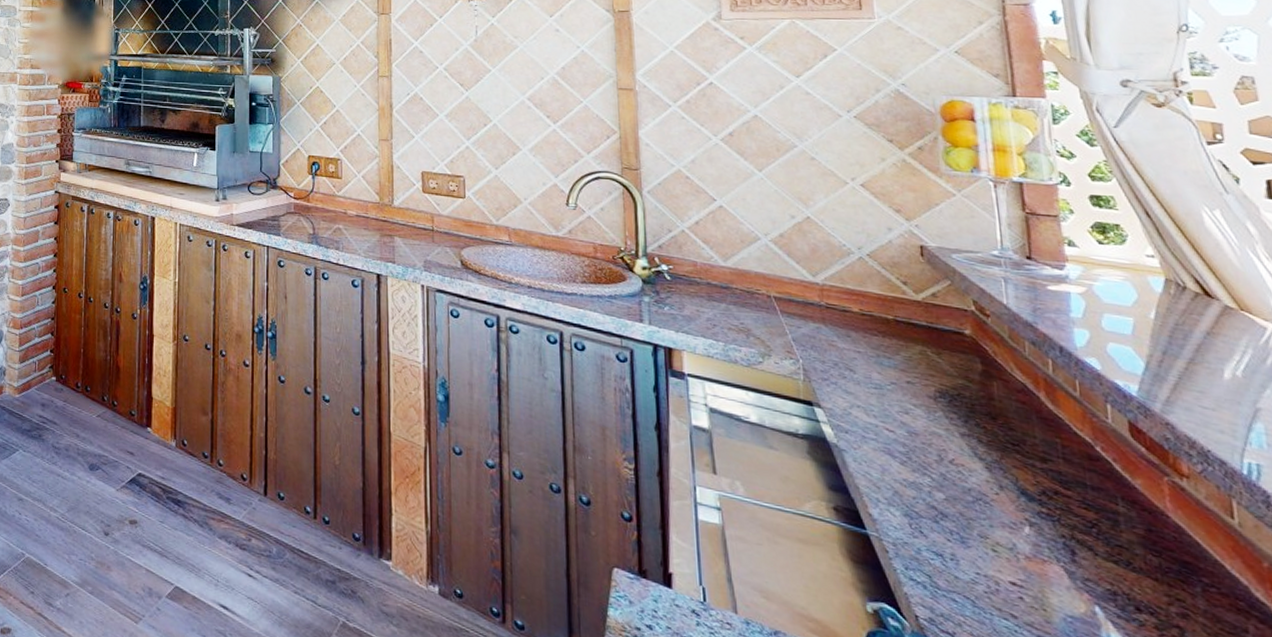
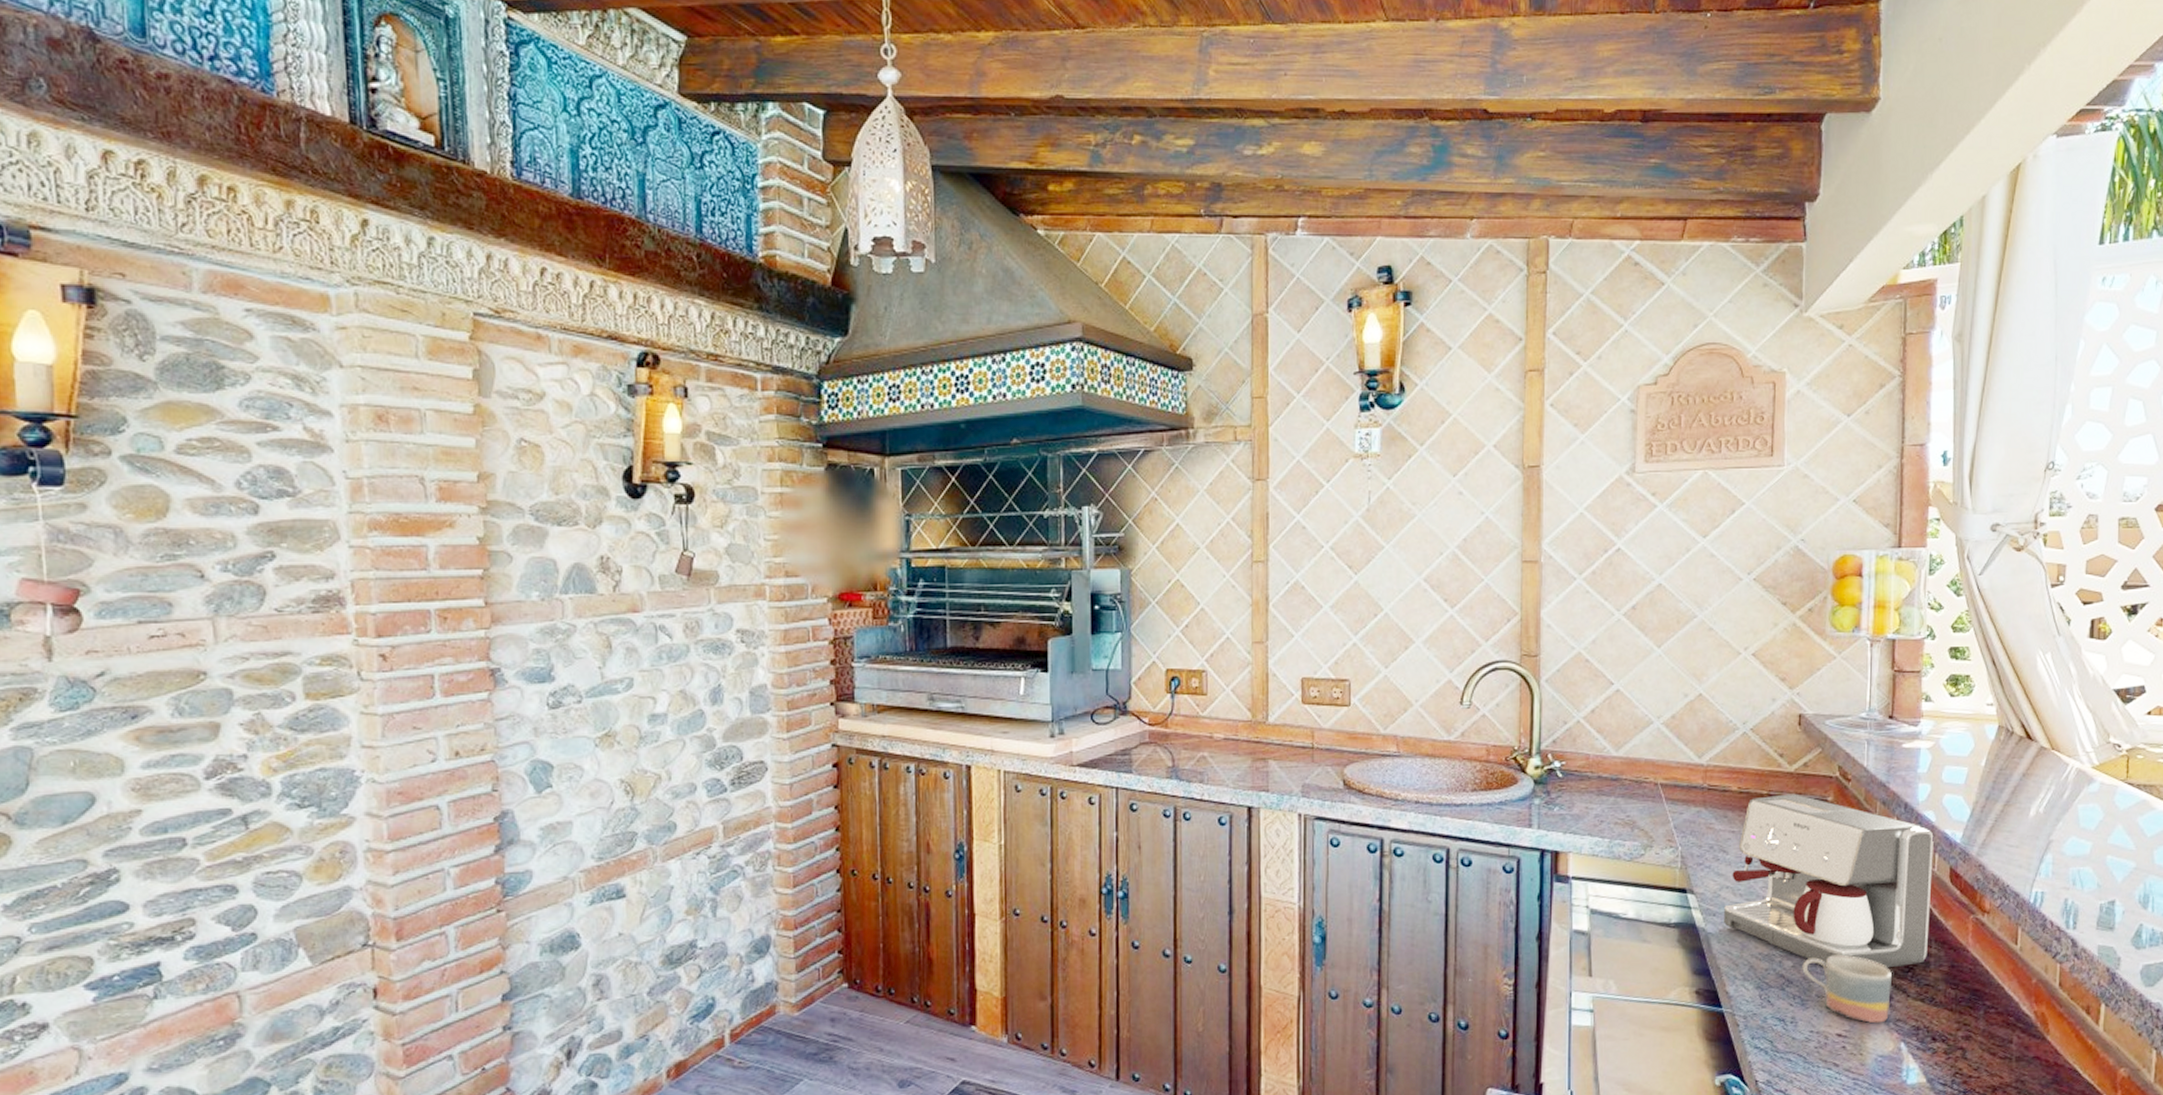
coffee maker: none [857,321,1114,521] -> present [1724,793,1934,969]
mug: none [957,494,1075,579] -> present [1802,955,1893,1024]

